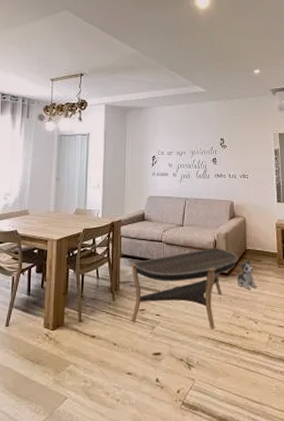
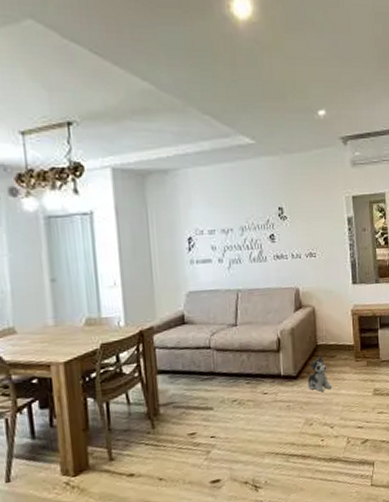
coffee table: present [130,247,239,328] -> none [171,346,309,450]

